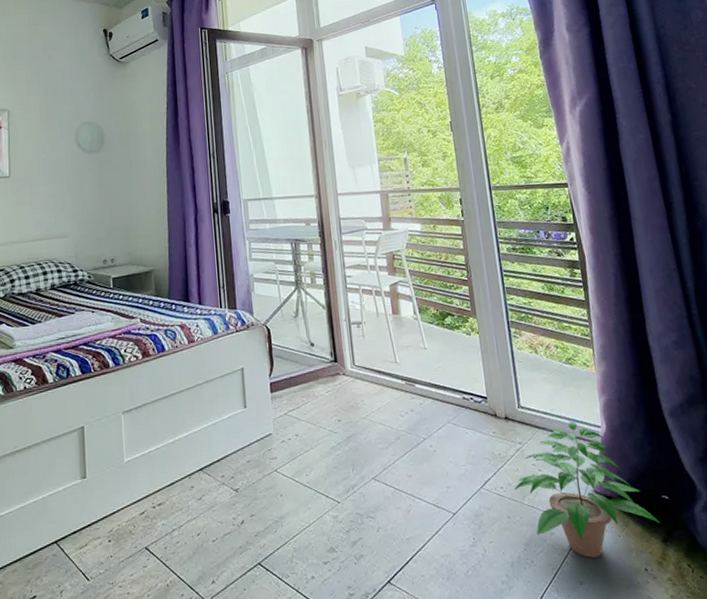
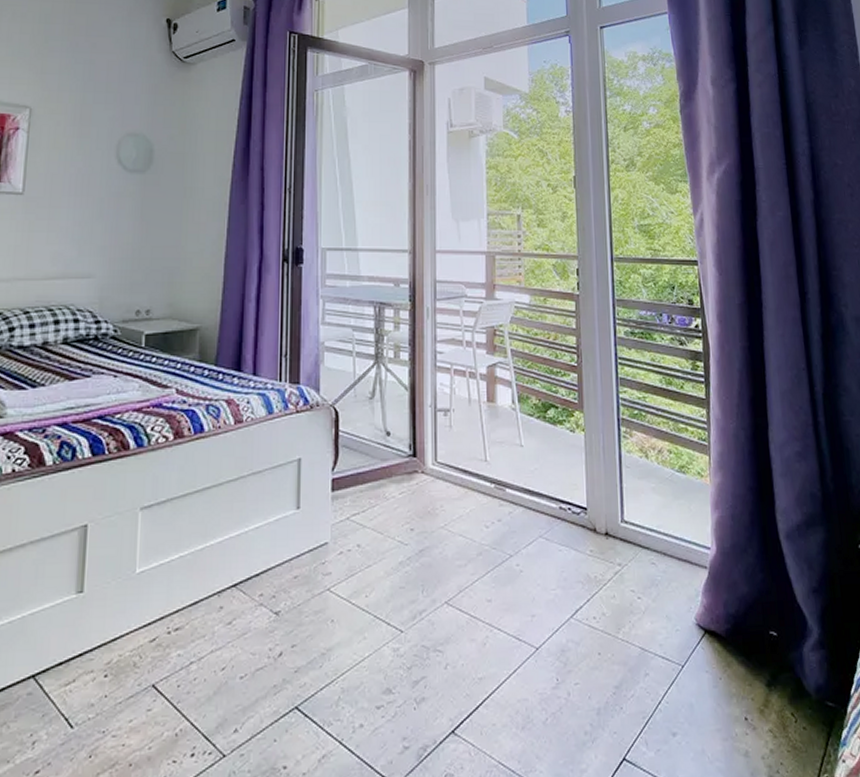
potted plant: present [515,421,661,558] -> none [609,541,767,704]

